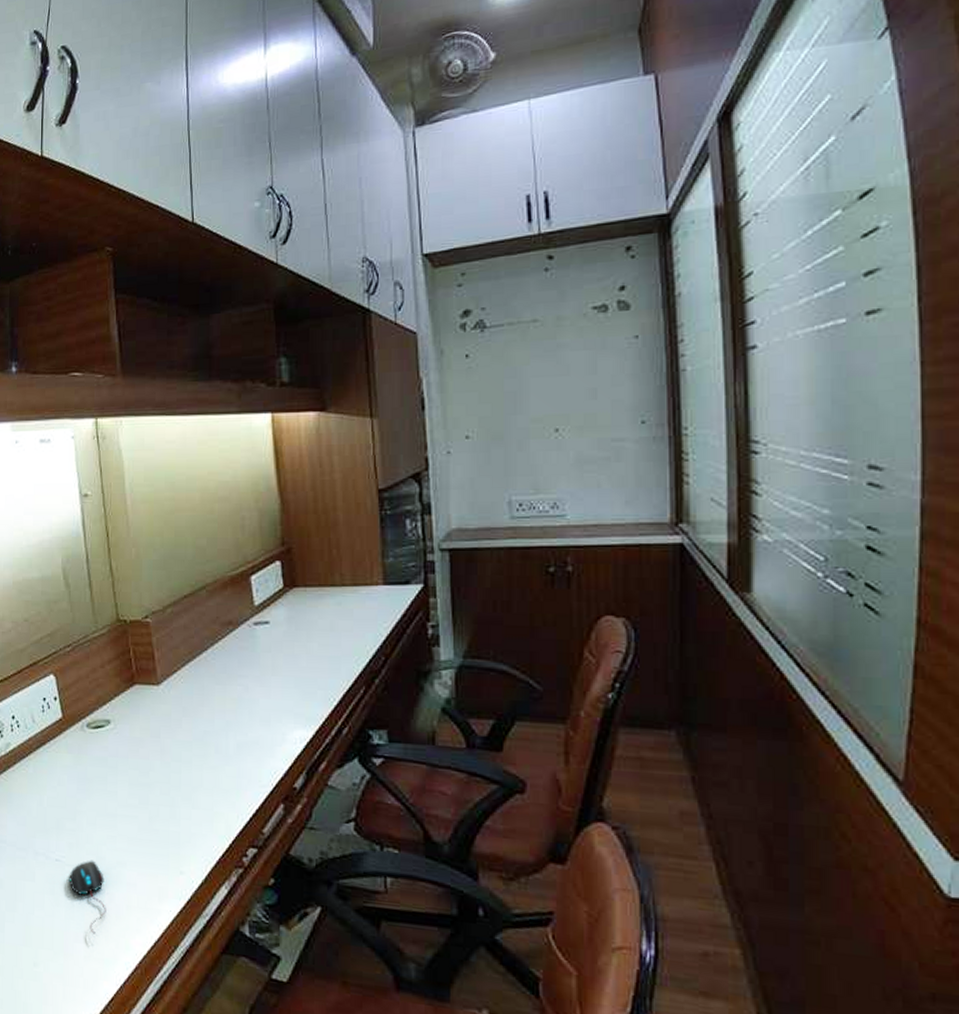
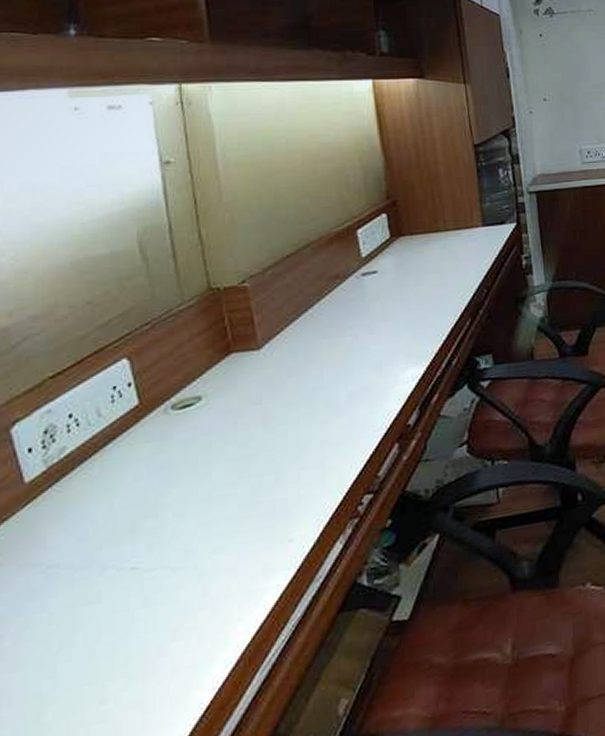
mouse: present [69,860,106,935] -> none [149,555,199,641]

